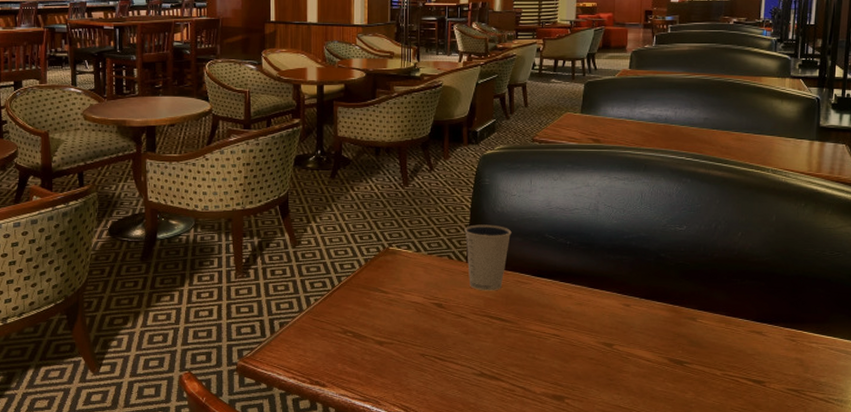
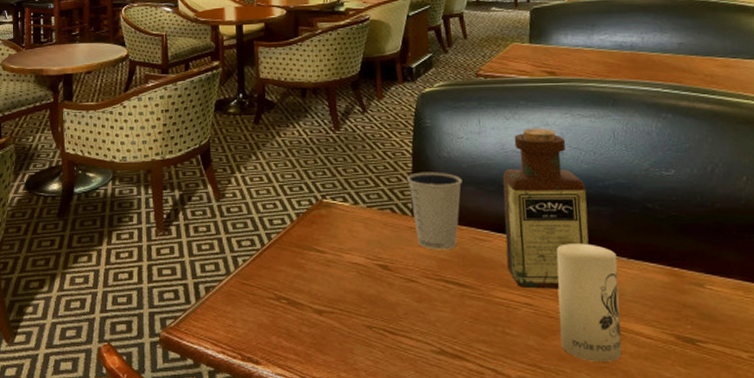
bottle: none [541,189,614,323] -> present [503,129,589,289]
candle: none [579,286,631,380] -> present [556,243,622,362]

